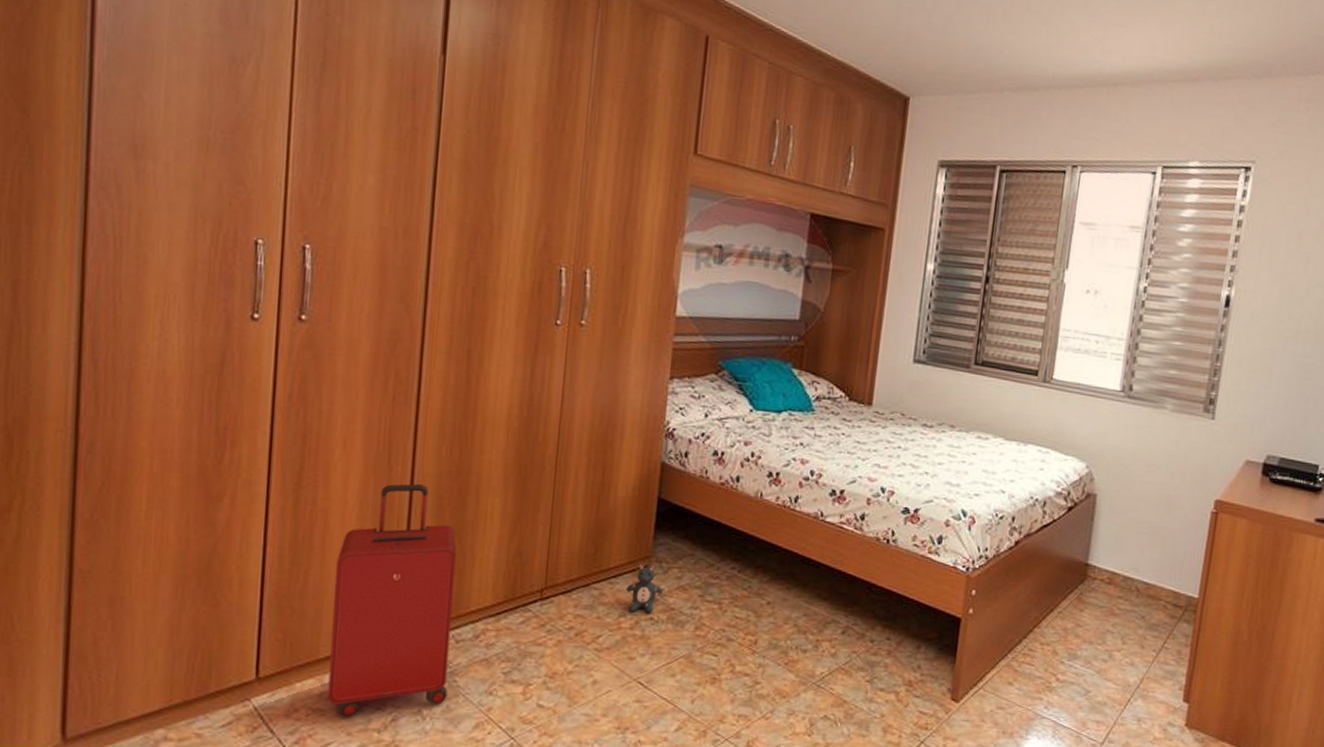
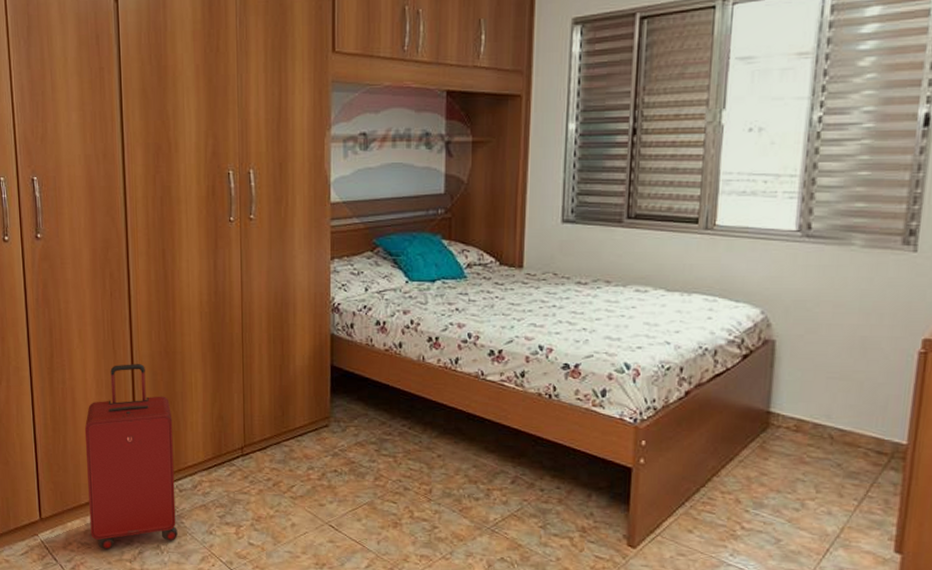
stuffed animal: present [626,563,664,614] -> none [311,423,344,467]

